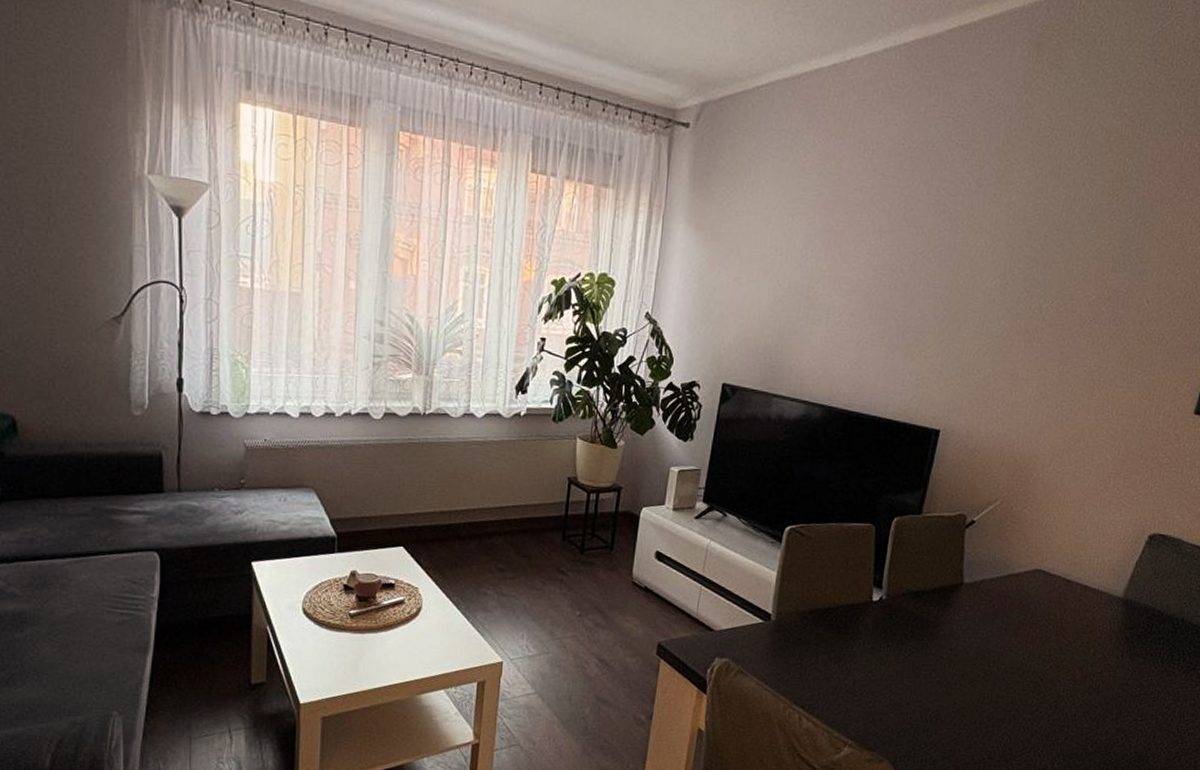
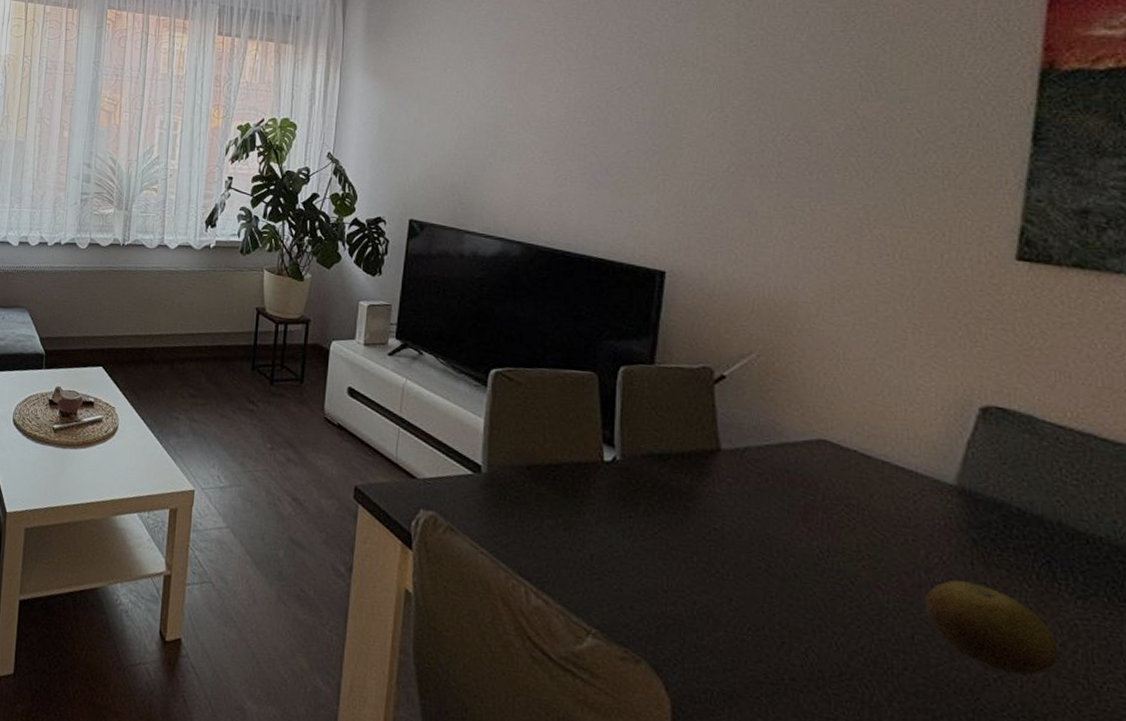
fruit: none [1086,669,1165,732] -> present [924,580,1058,676]

